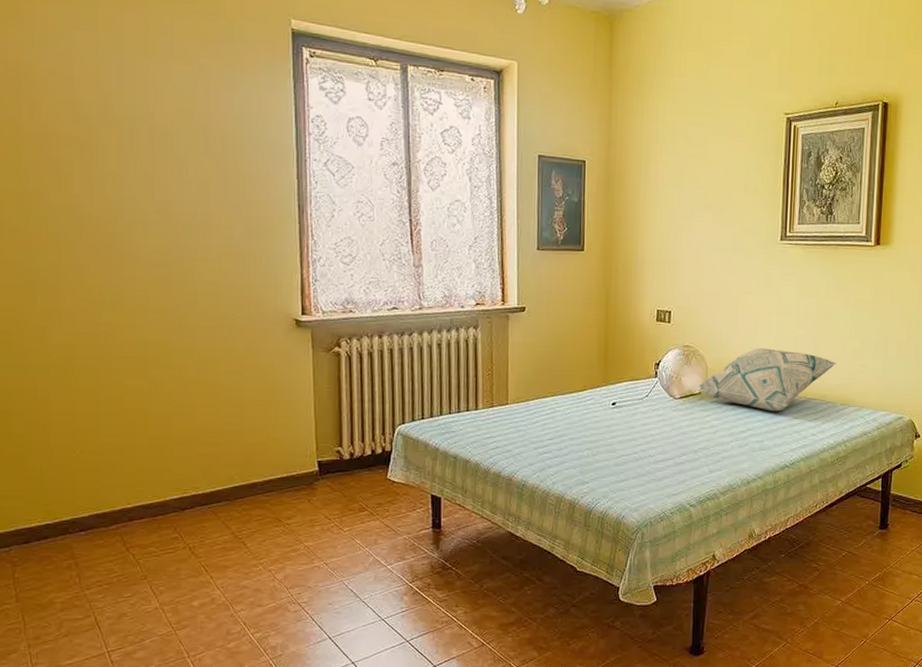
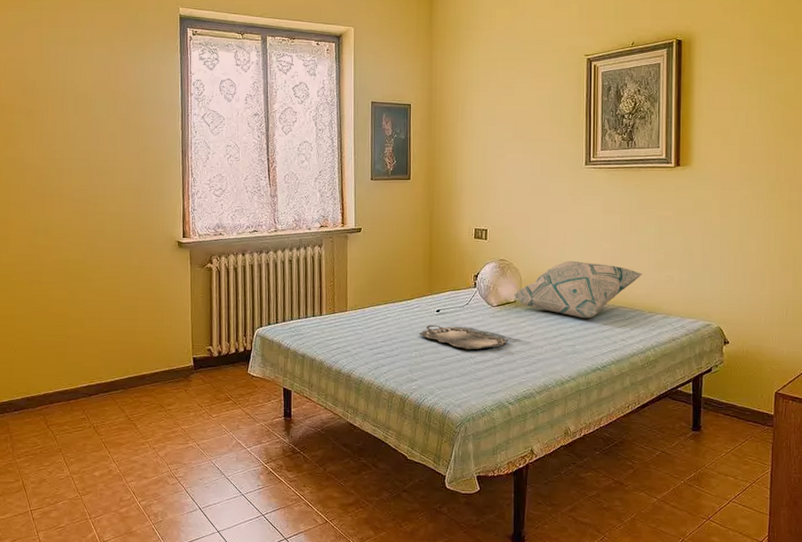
serving tray: none [591,419,691,448] -> present [418,324,508,350]

